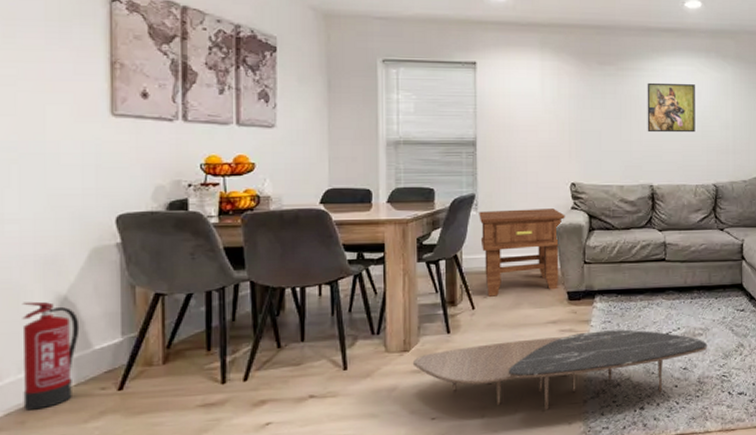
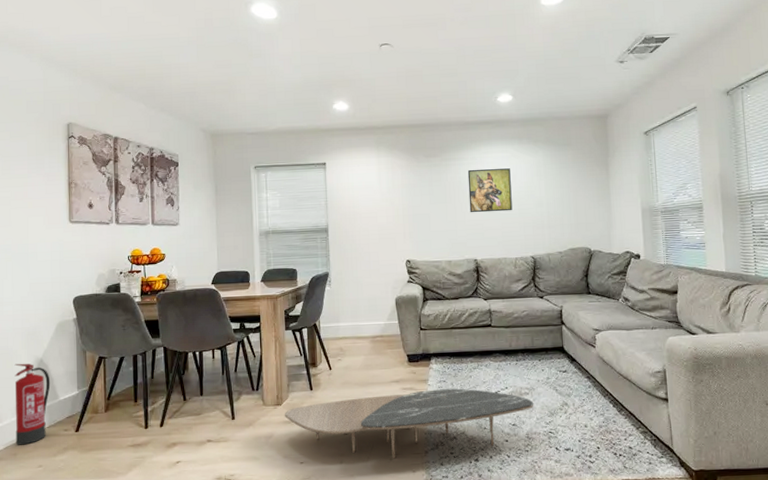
side table: present [479,209,565,297] -> none [332,283,403,359]

